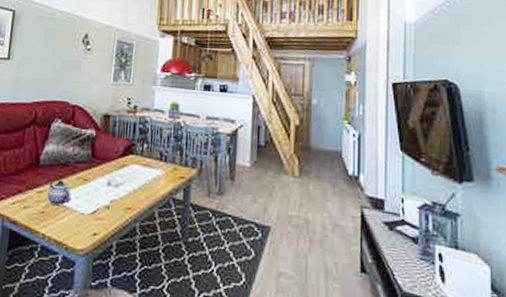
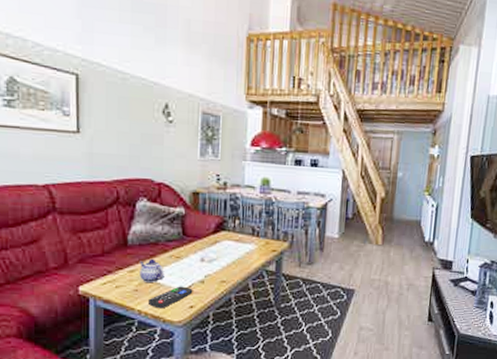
remote control: none [52,210,98,234] -> present [147,286,193,309]

